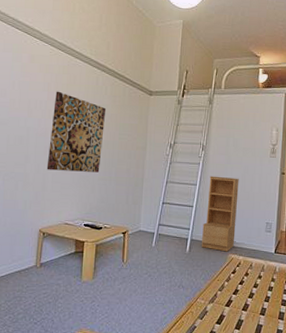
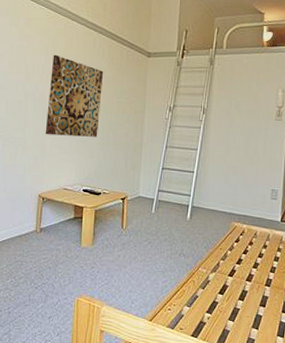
bookshelf: present [202,176,239,252] -> none [203,140,242,220]

